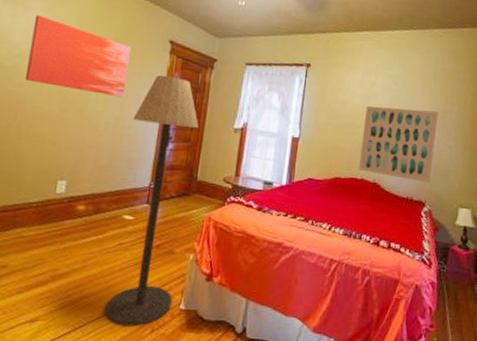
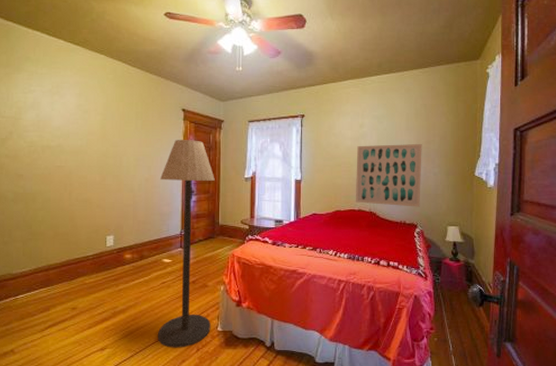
wall art: present [25,15,132,98] -> none [69,101,152,162]

